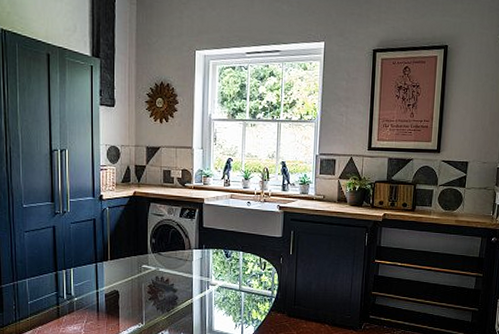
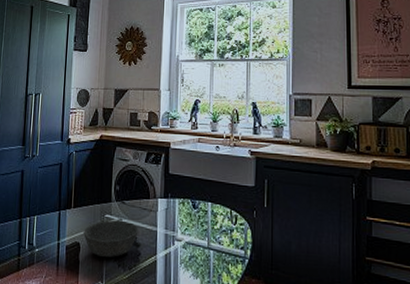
bowl: none [122,270,175,302] -> present [84,220,139,257]

